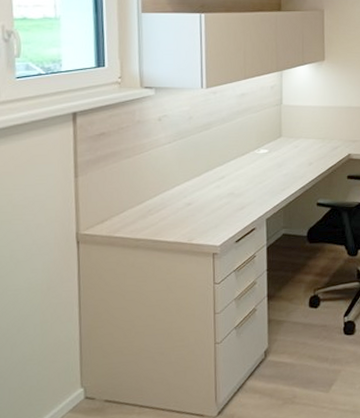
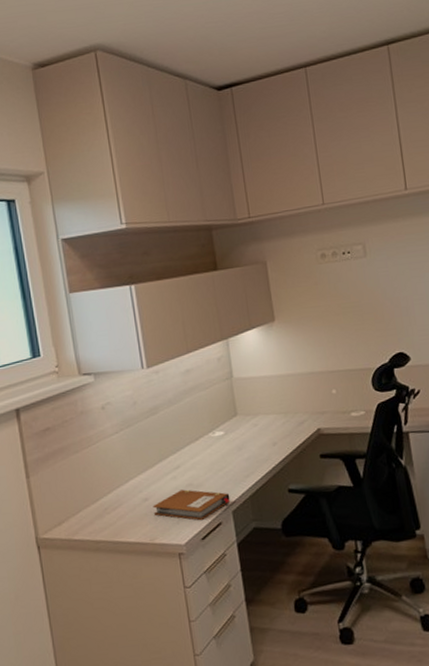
notebook: none [194,197,266,225] -> present [153,489,230,520]

